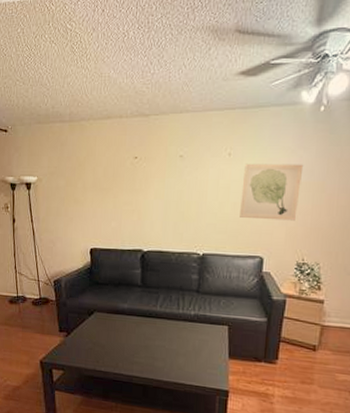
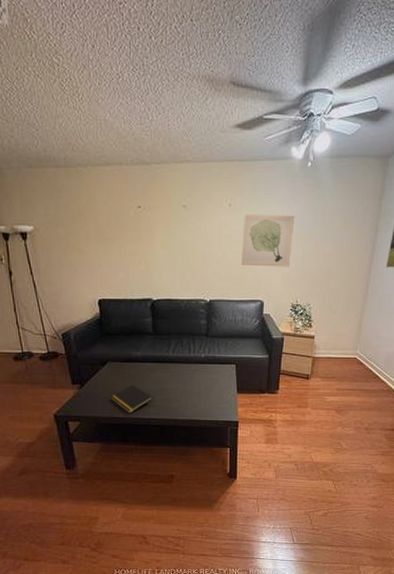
notepad: none [95,337,137,369] -> present [111,384,153,414]

